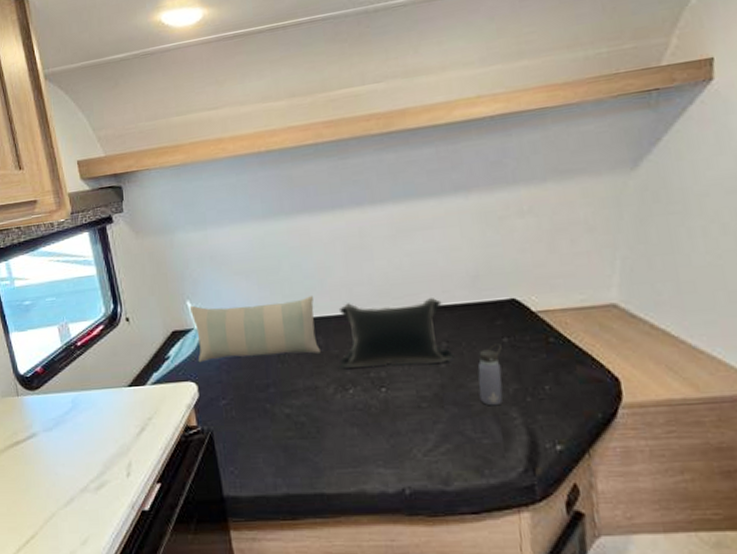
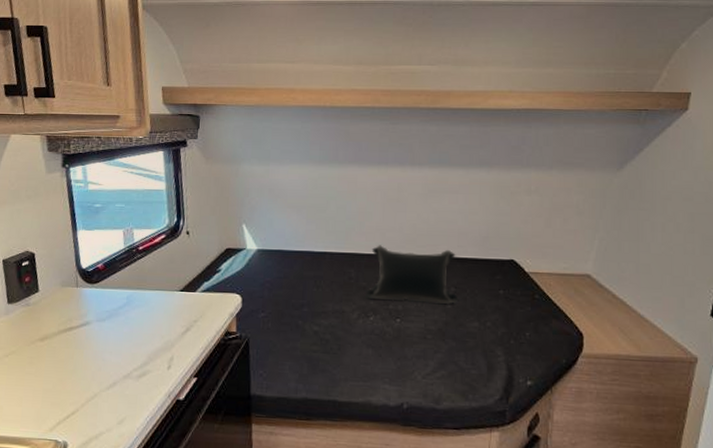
pillow: present [189,296,320,363] -> none [244,228,351,283]
water bottle: present [477,343,503,406] -> none [474,294,497,344]

